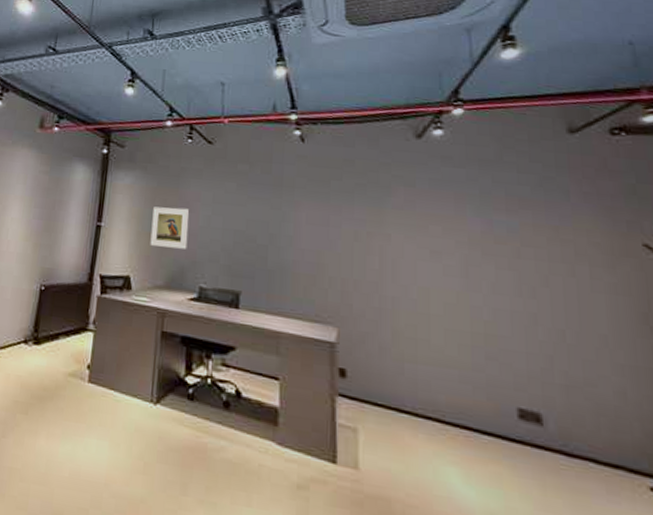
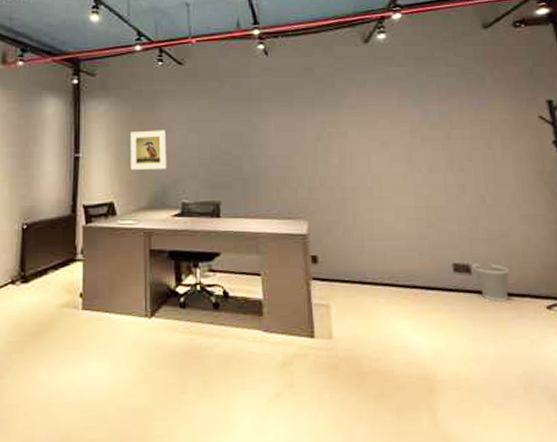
wastebasket: none [543,413,596,469] -> present [471,263,509,301]

